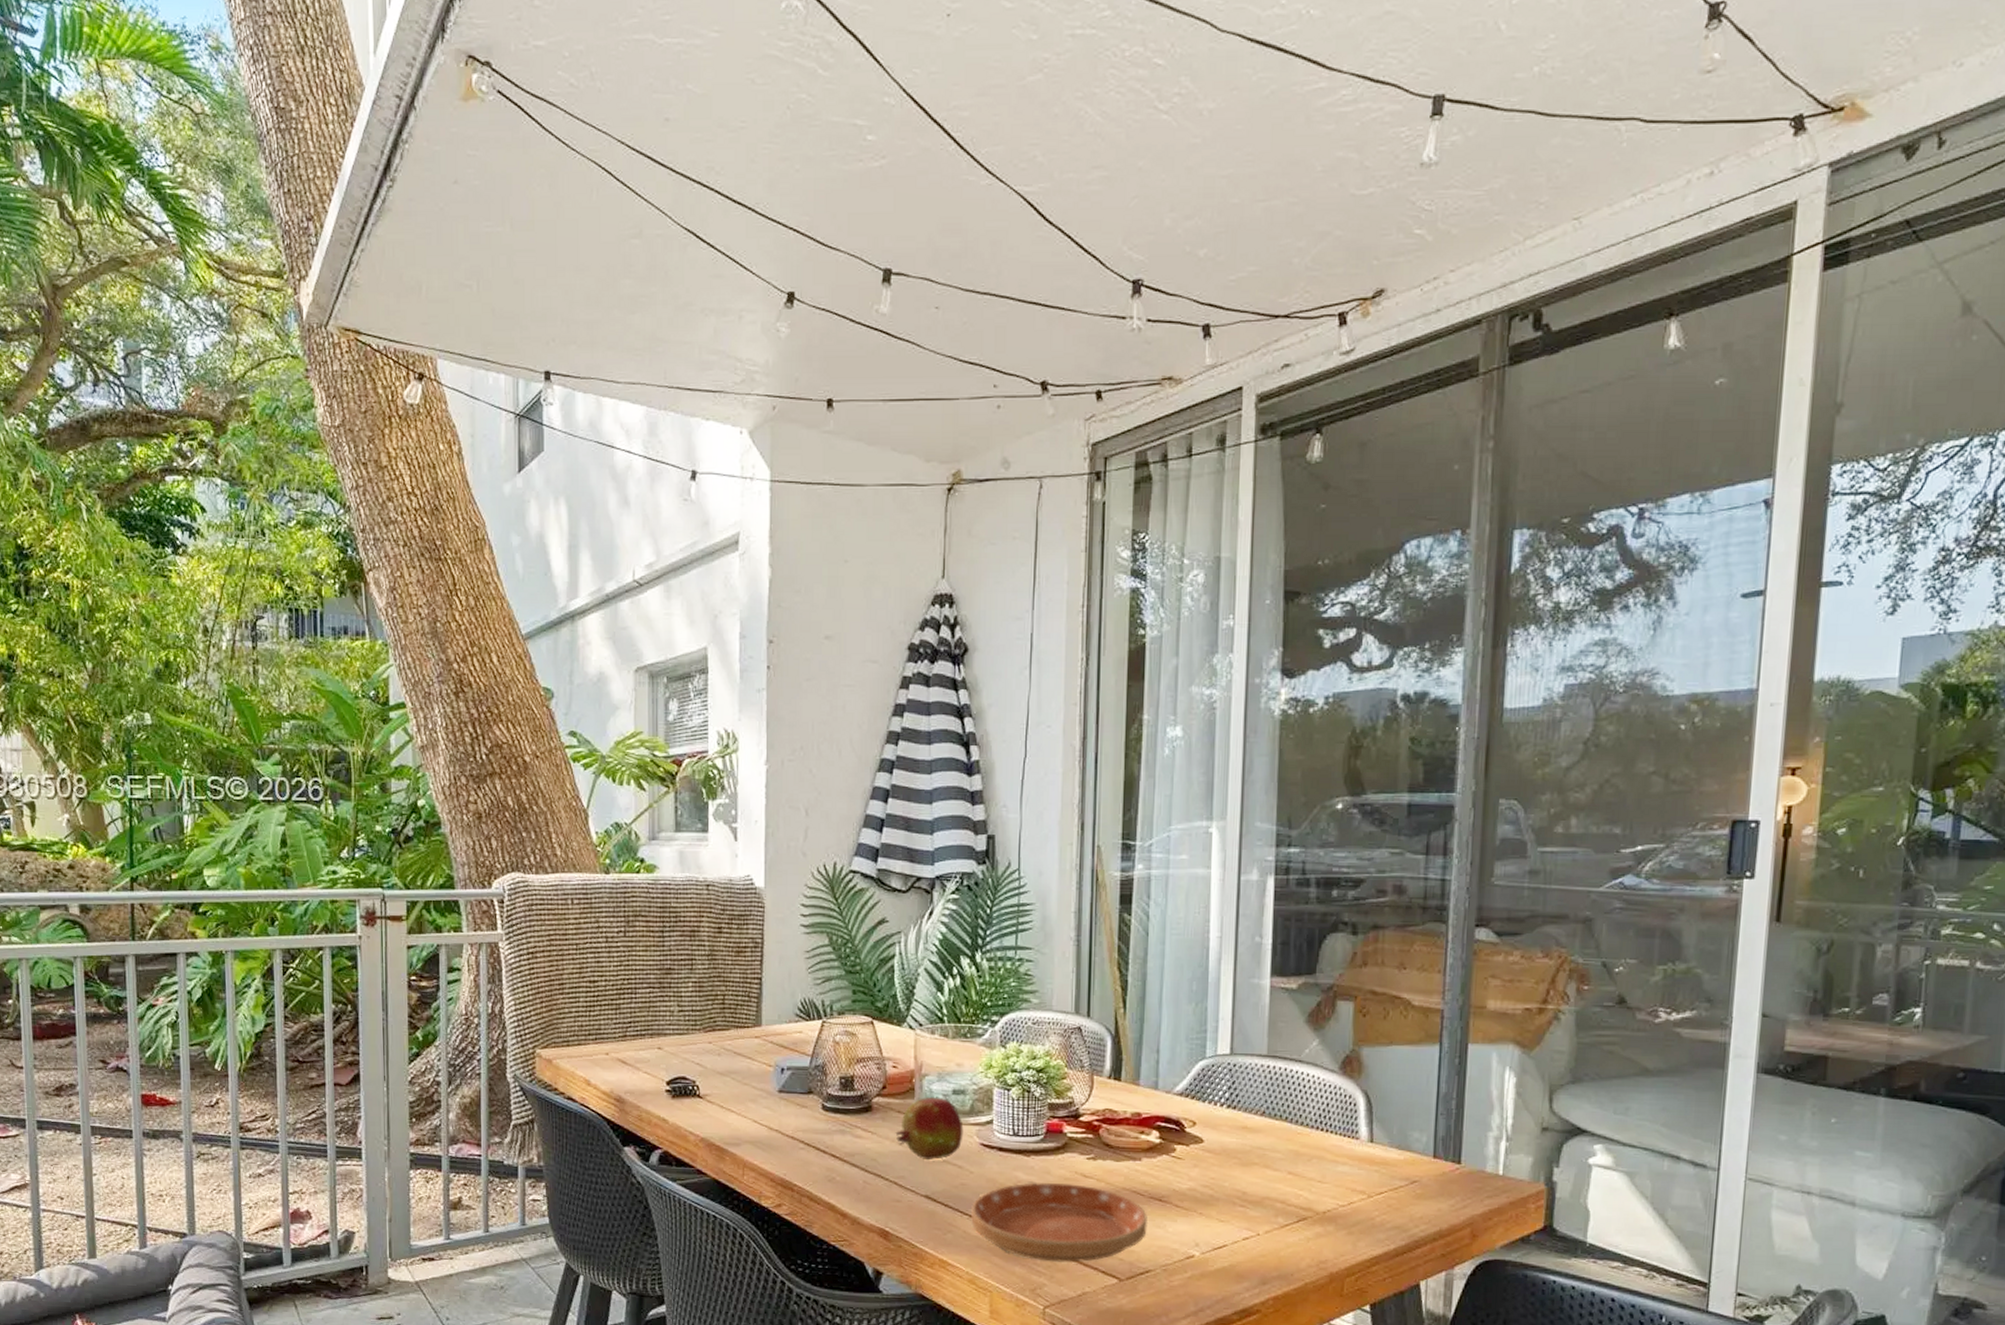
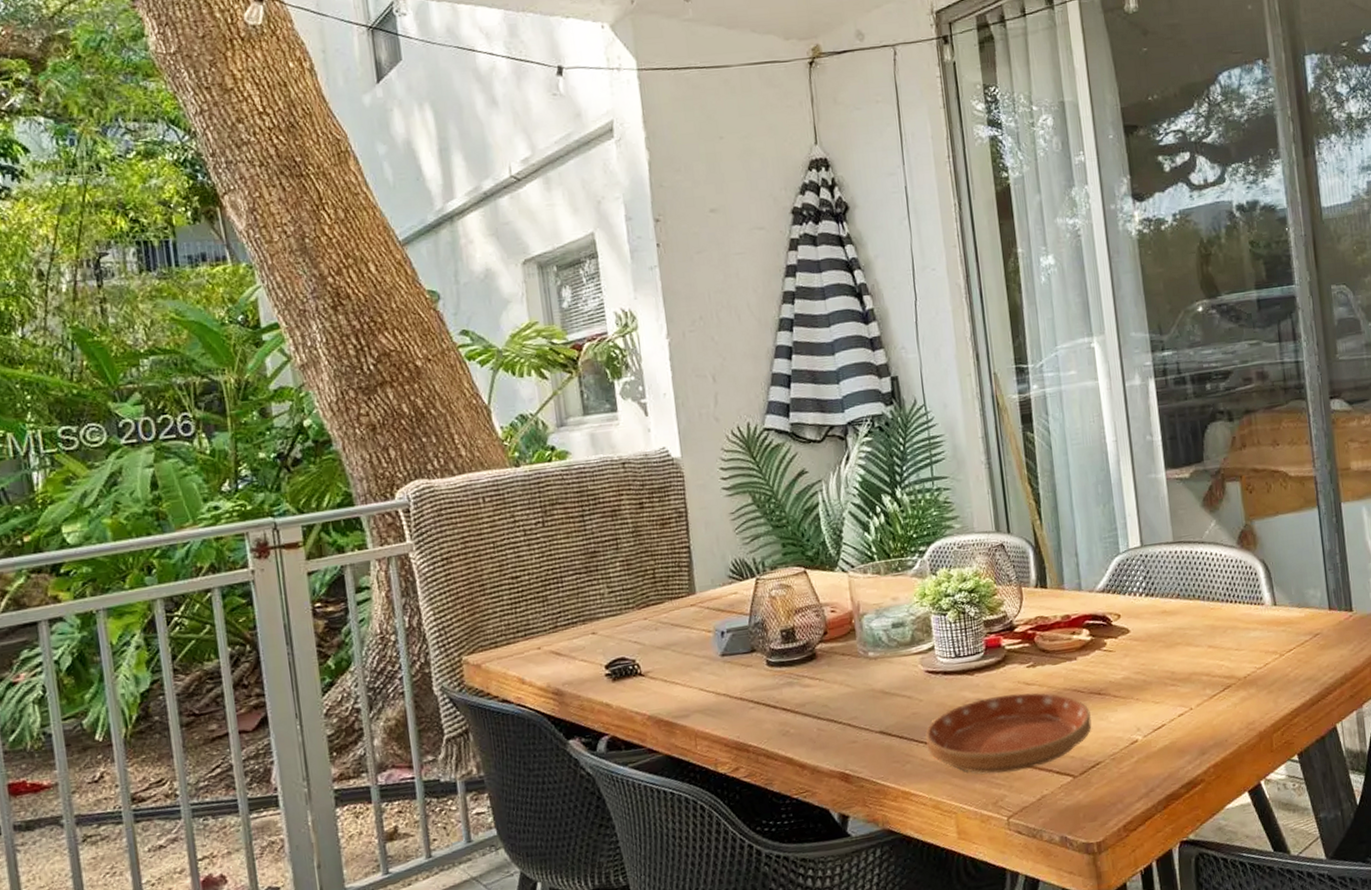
fruit: present [895,1097,964,1160] -> none [842,633,908,697]

